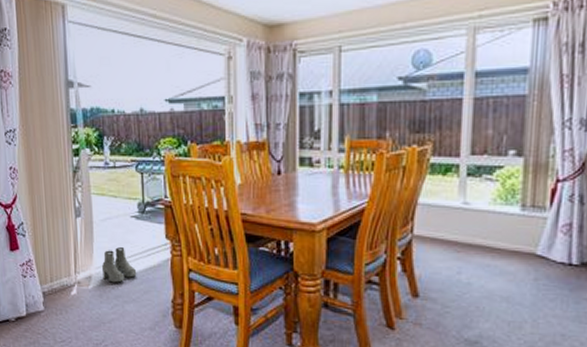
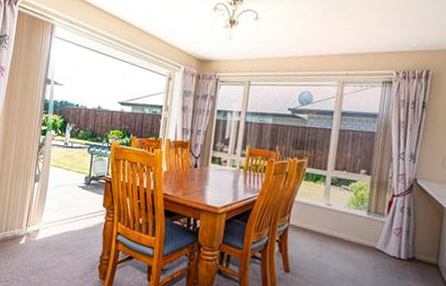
boots: present [102,247,137,283] -> none [48,209,76,238]

